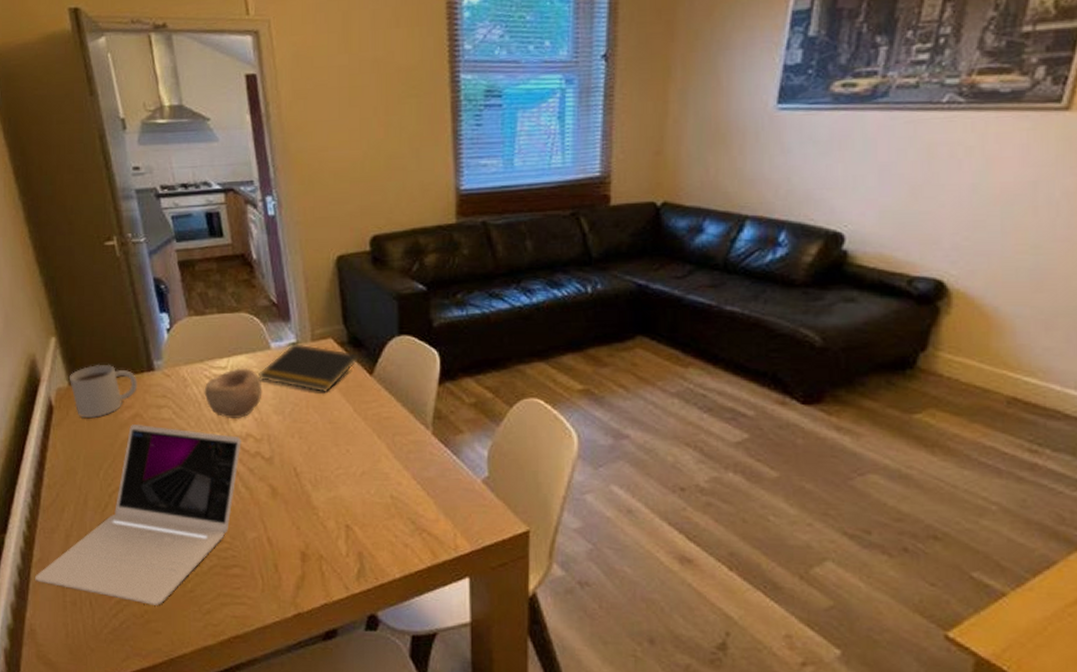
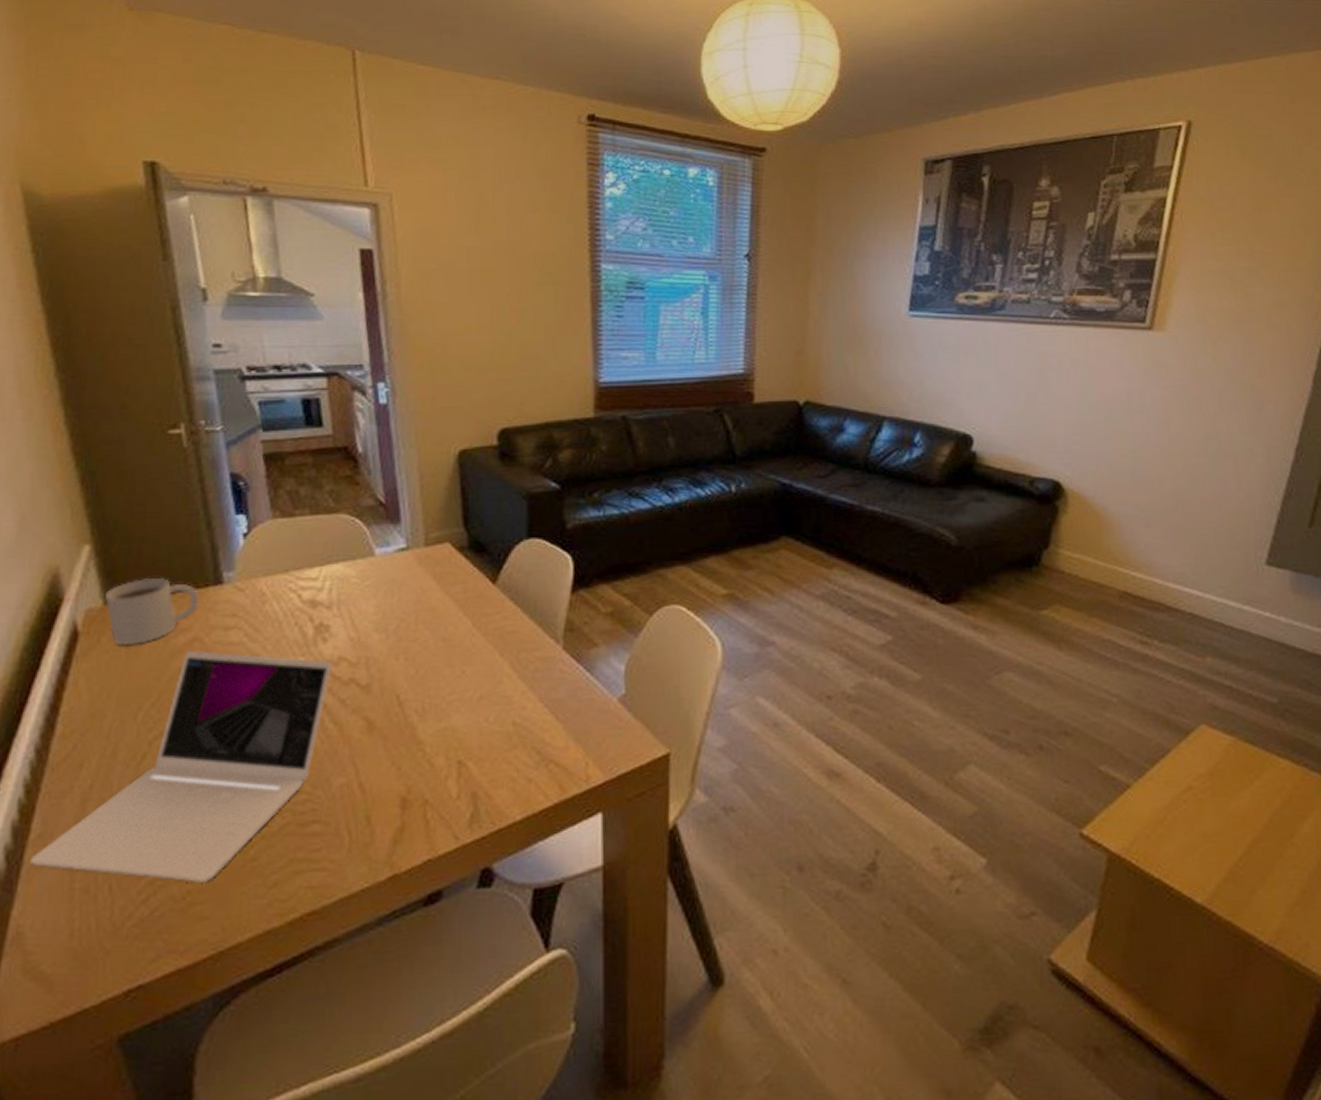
bowl: present [204,368,262,420] -> none [287,578,362,640]
notepad: present [259,344,360,392] -> none [358,549,482,605]

